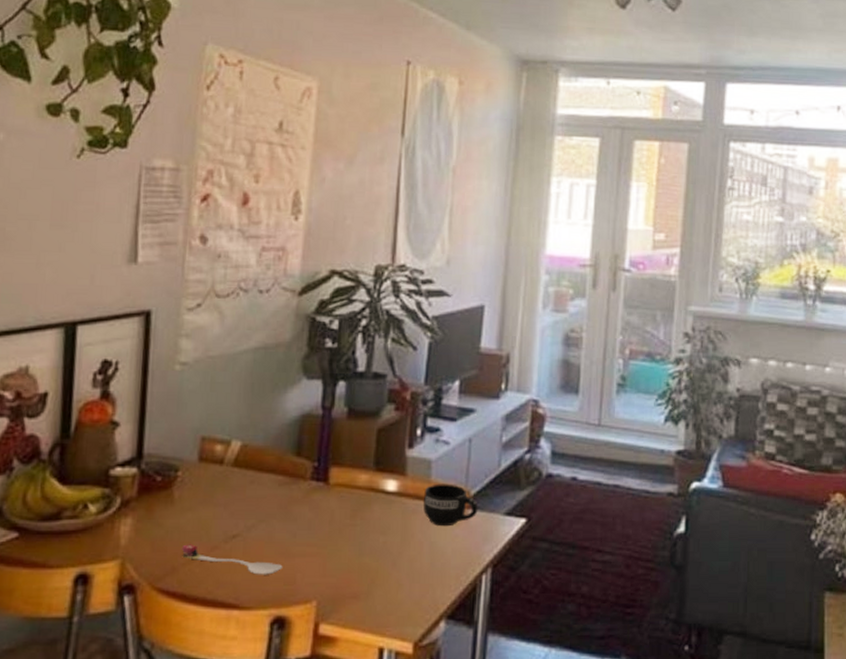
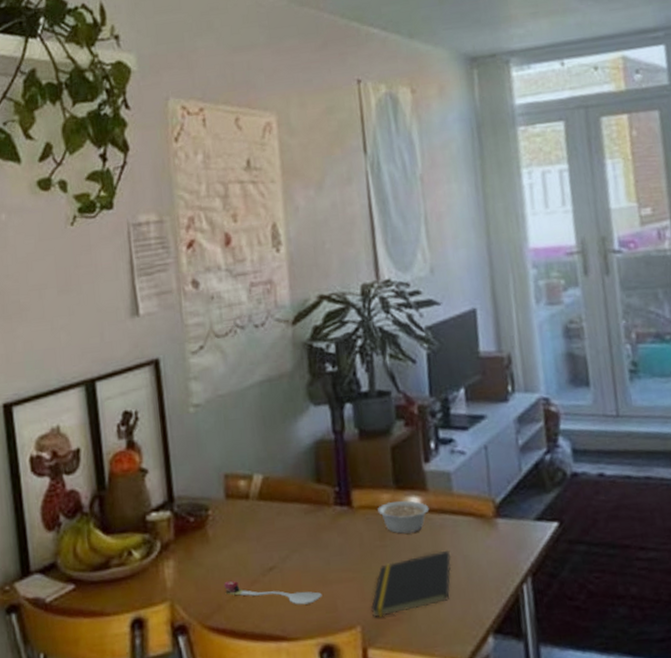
notepad: none [329,535,418,593] -> present [371,550,452,617]
legume: none [354,483,405,516] -> present [378,500,430,534]
mug: present [423,484,478,527] -> none [448,494,507,539]

